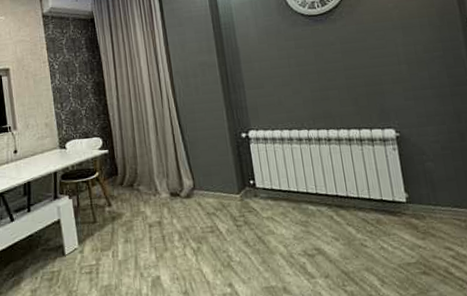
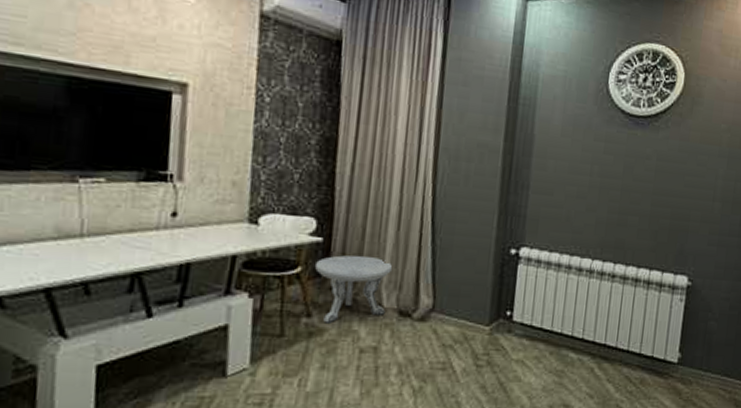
side table: none [106,157,161,209] -> present [314,255,393,324]

